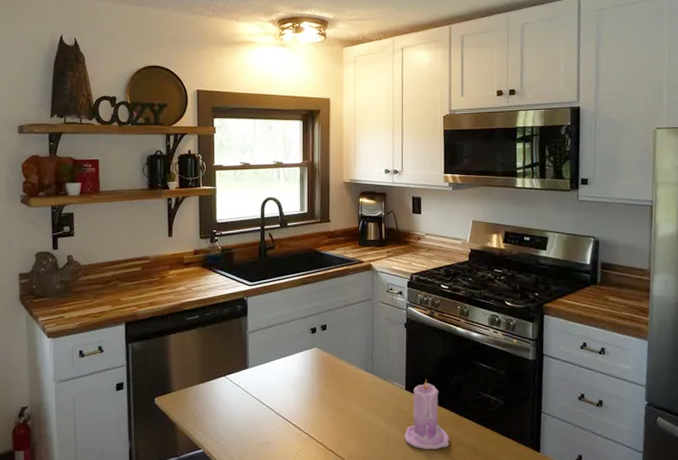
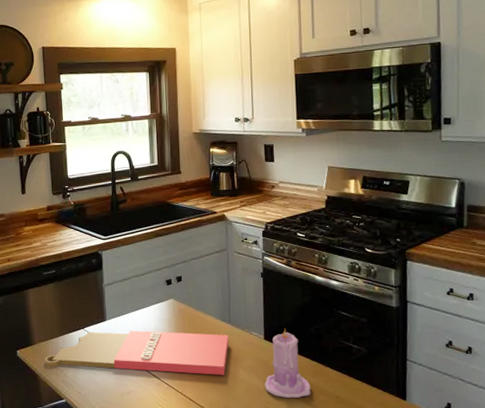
cutting board: none [183,379,370,426] -> present [44,330,229,375]

